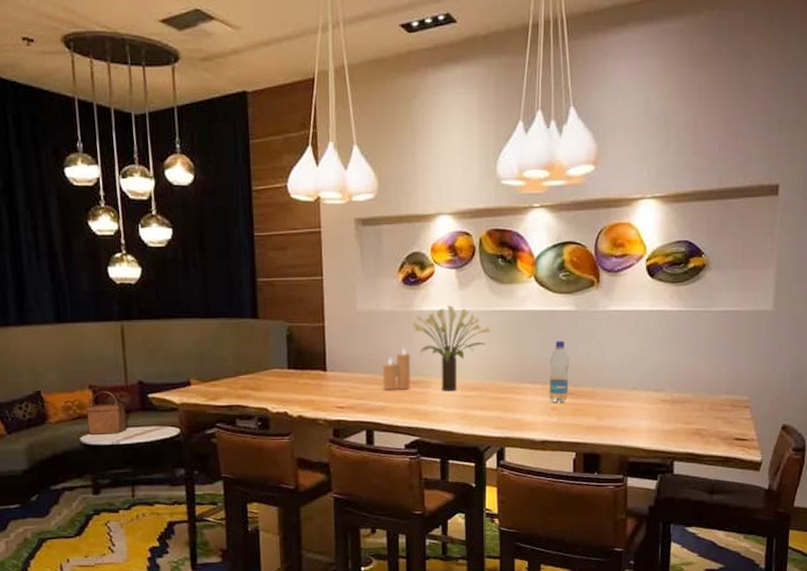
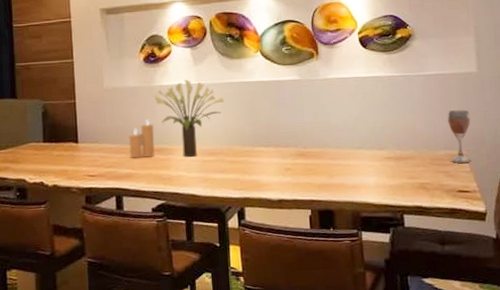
bottle: present [549,341,569,403] -> none [280,107,300,164]
cup: none [730,351,760,410] -> present [447,110,472,164]

